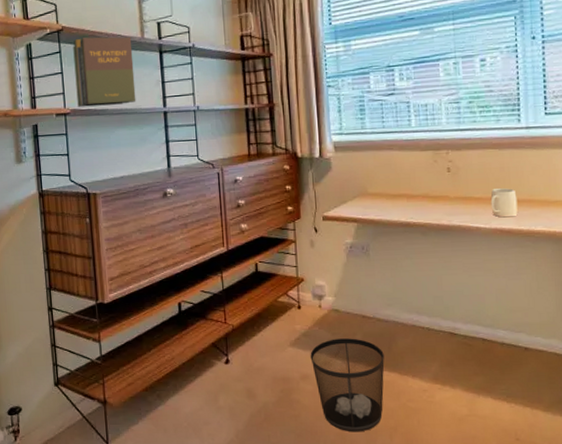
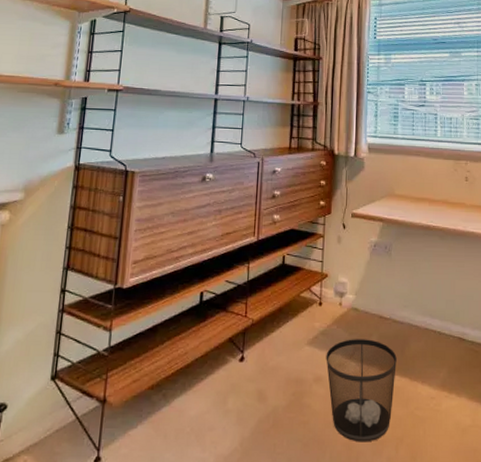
books: present [73,36,136,107] -> none [131,20,195,87]

